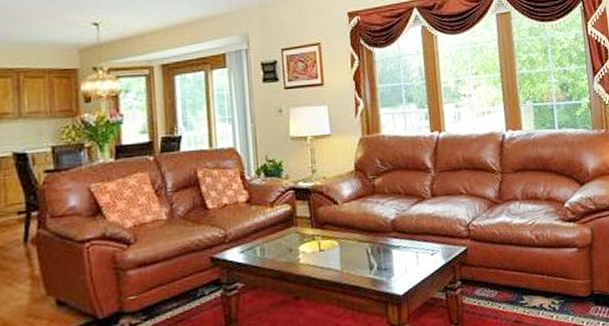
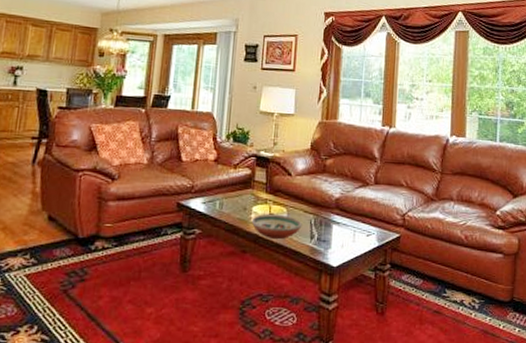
decorative bowl: none [300,249,359,278] -> present [251,214,302,240]

